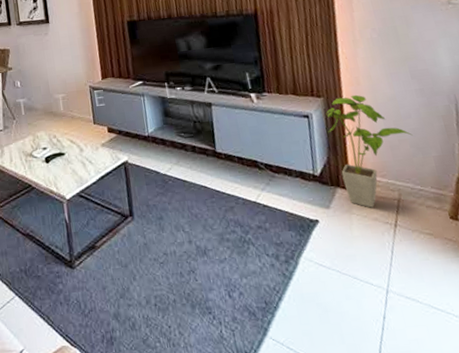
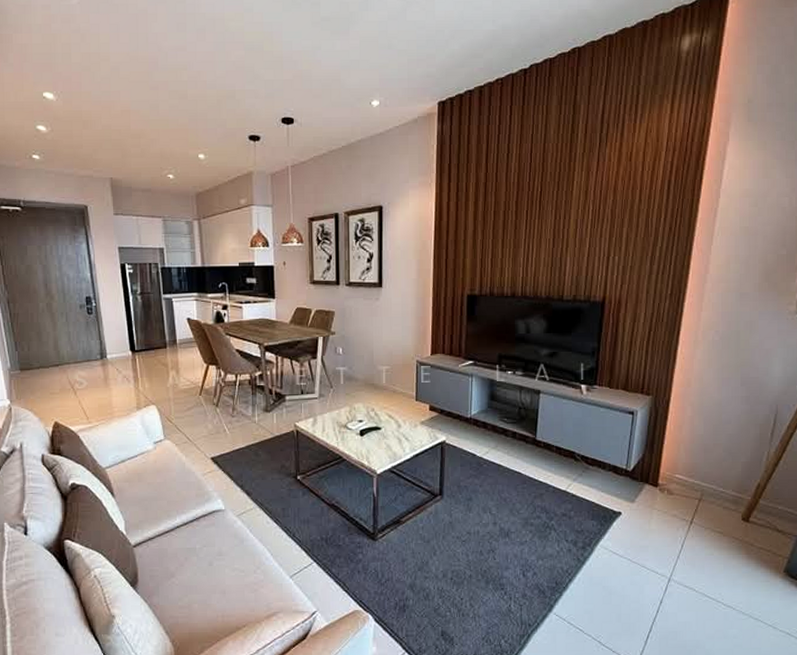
house plant: present [326,94,413,208] -> none [649,396,728,505]

